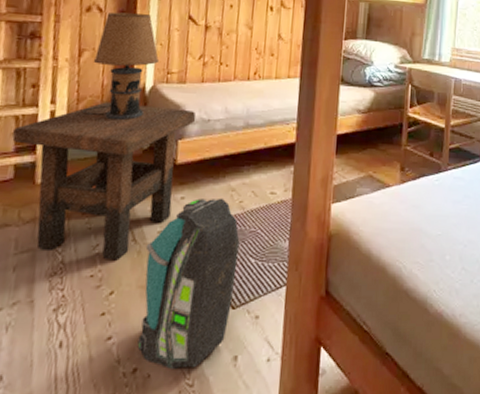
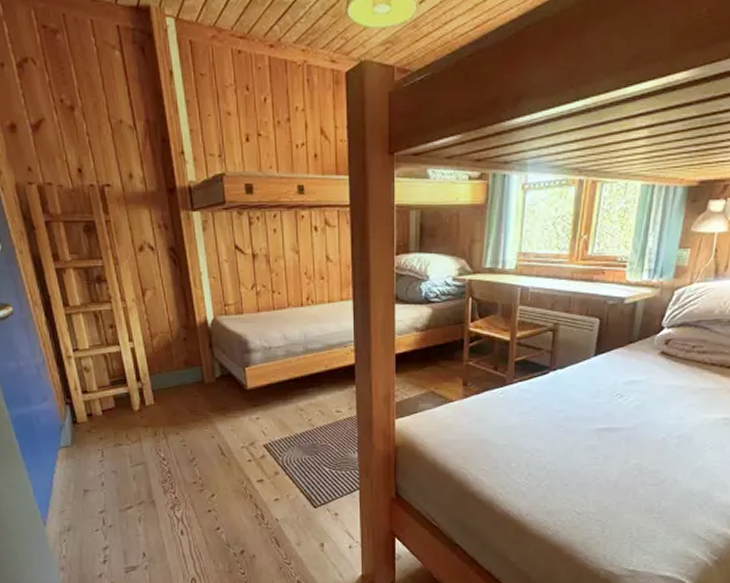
side table: present [12,102,196,261] -> none [105,337,258,470]
table lamp: present [83,12,160,121] -> none [156,248,215,353]
backpack: present [137,198,240,369] -> none [233,417,314,551]

